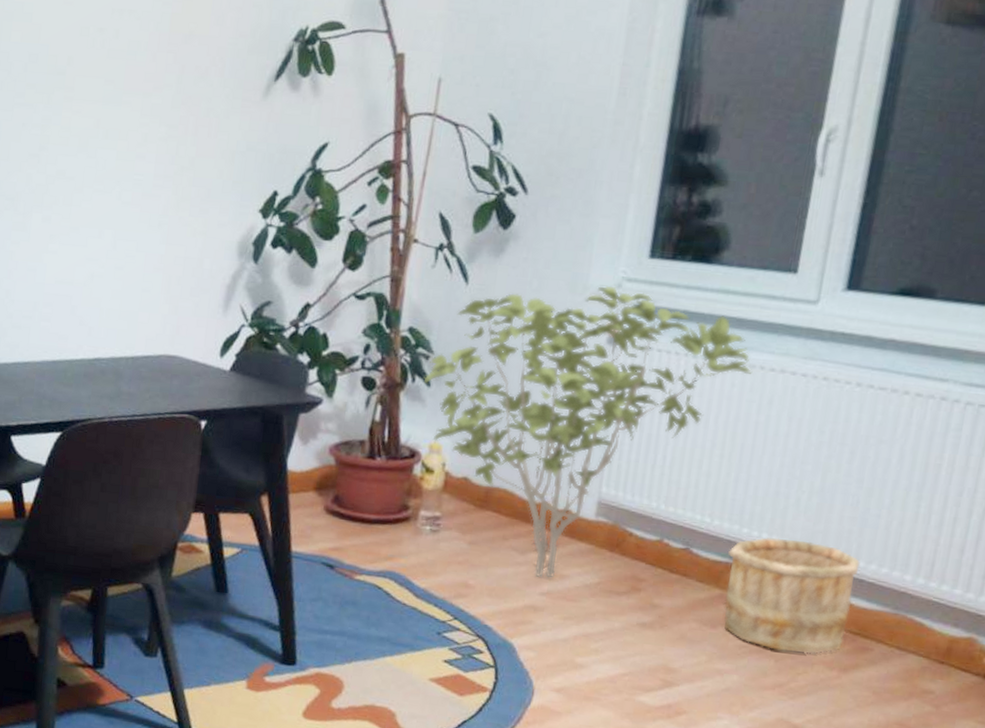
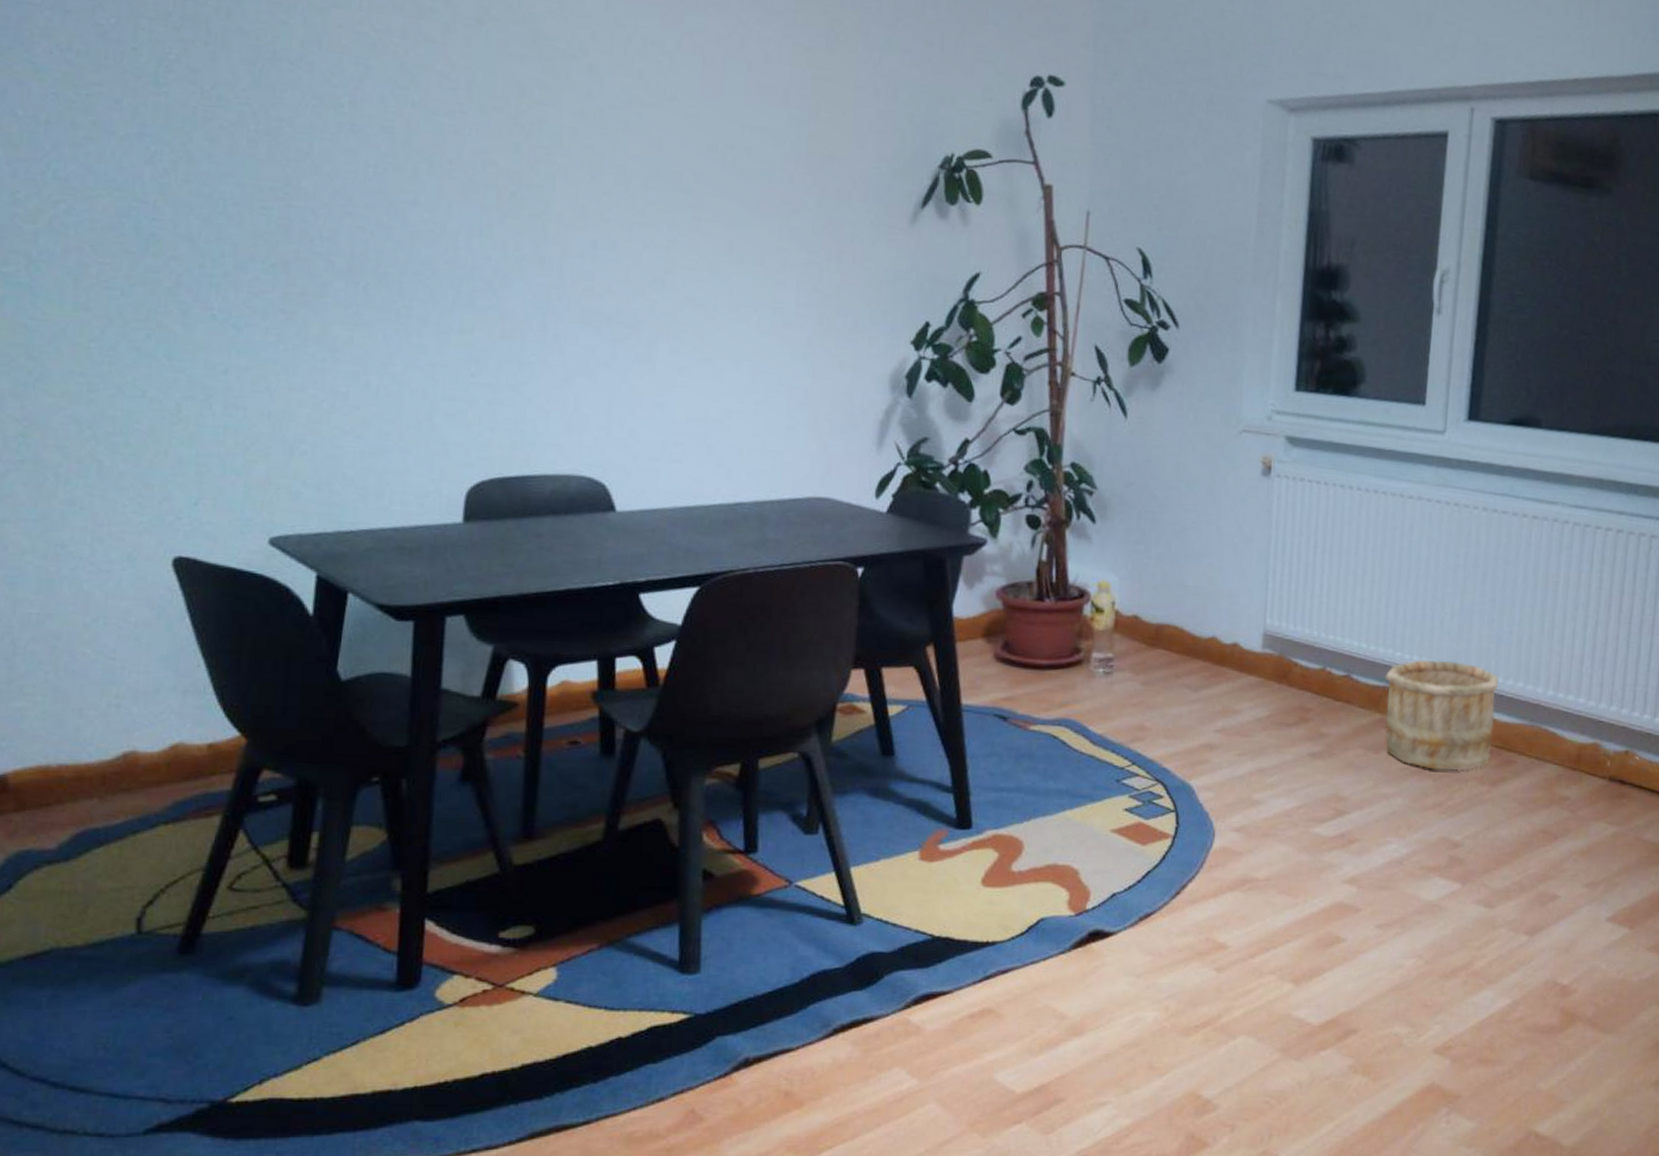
shrub: present [423,285,753,578] -> none [1088,418,1394,715]

